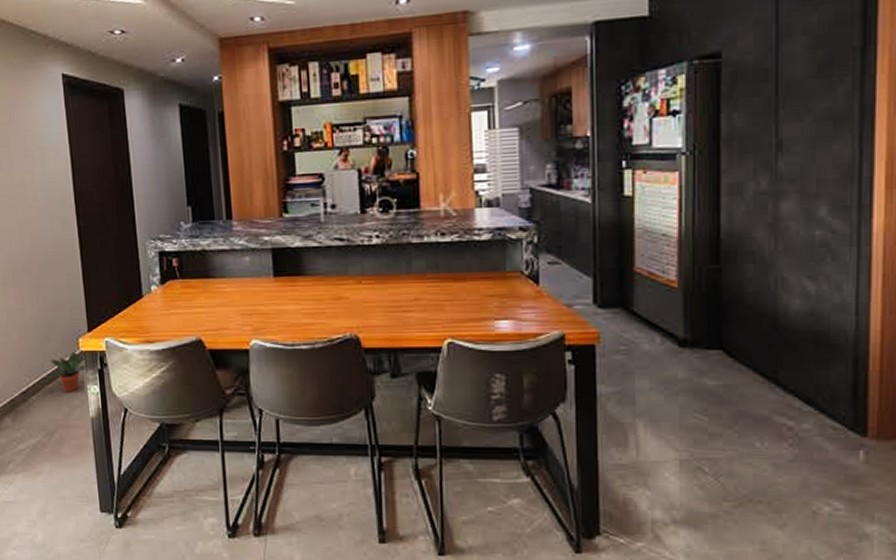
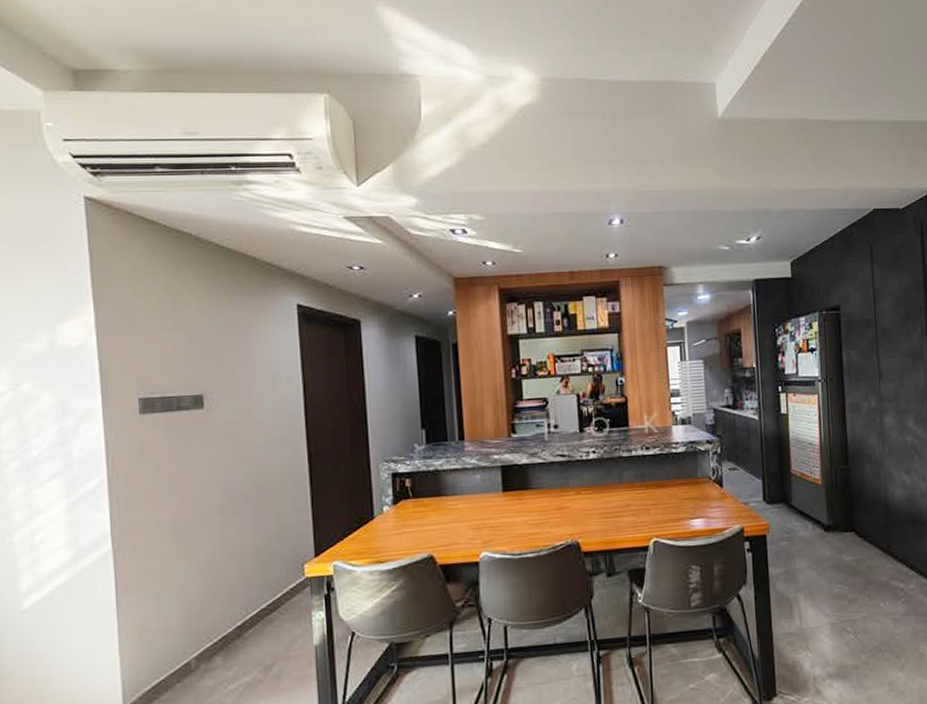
potted plant: present [47,351,85,393] -> none [267,578,309,622]

